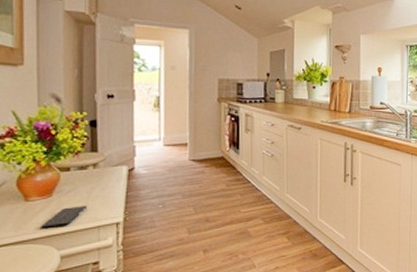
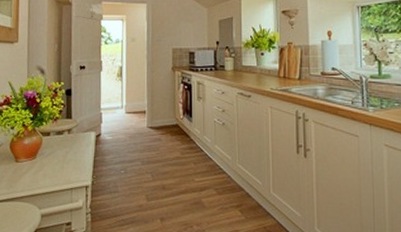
smartphone: present [41,206,88,229] -> none [27,168,63,188]

